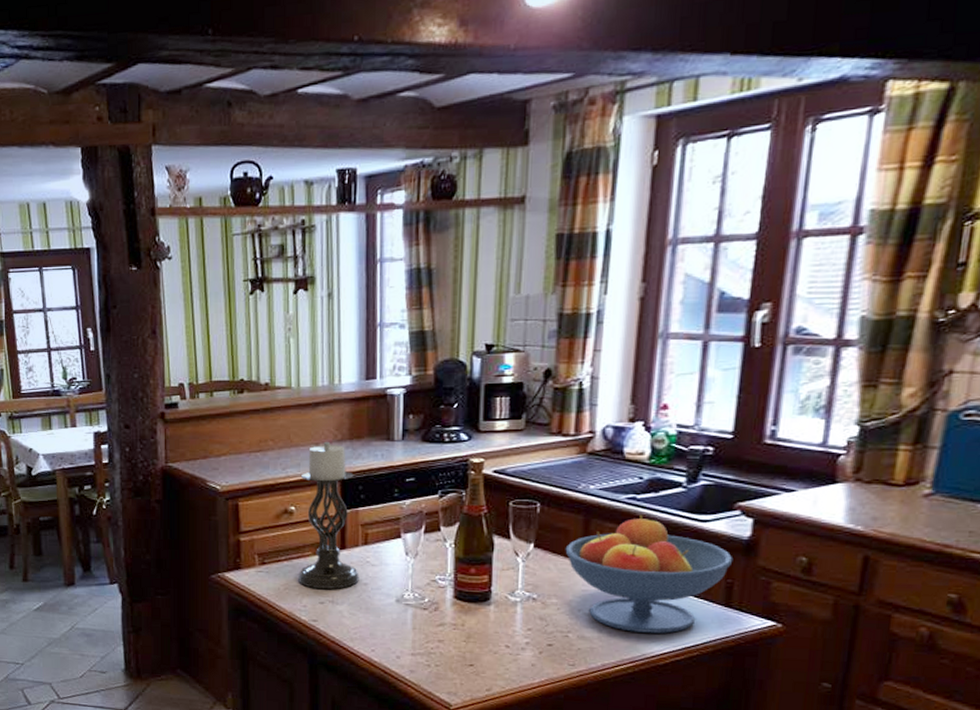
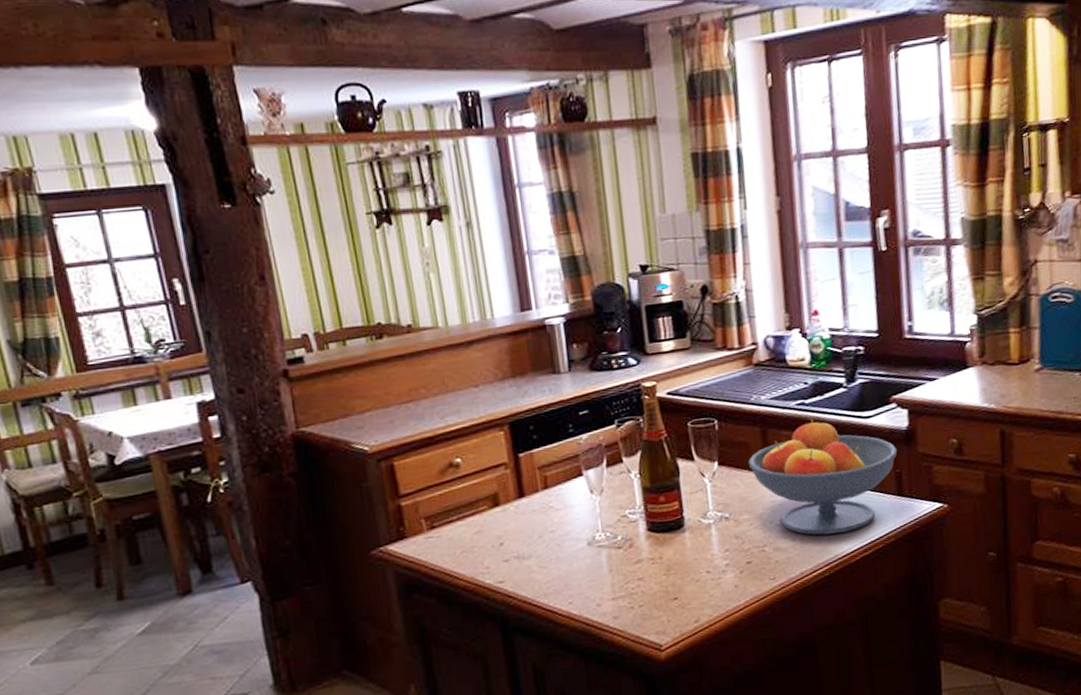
candle holder: present [298,441,359,590] -> none [463,381,545,546]

